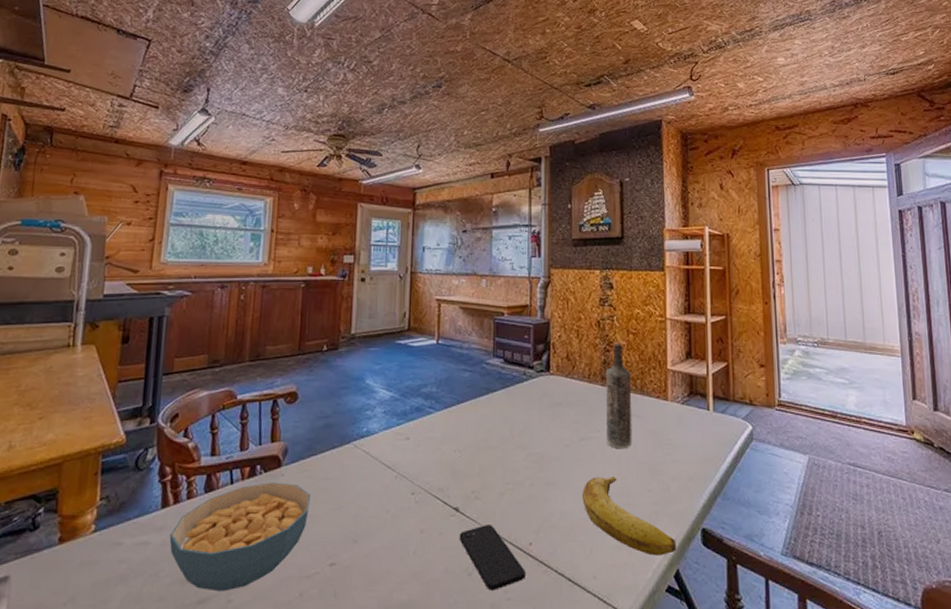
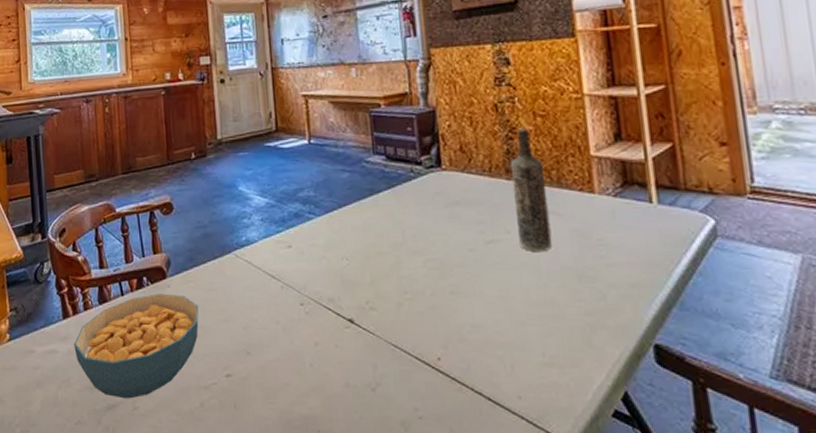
smartphone: present [459,525,525,591] -> none [357,338,437,408]
banana: present [582,475,677,556] -> none [495,283,622,375]

